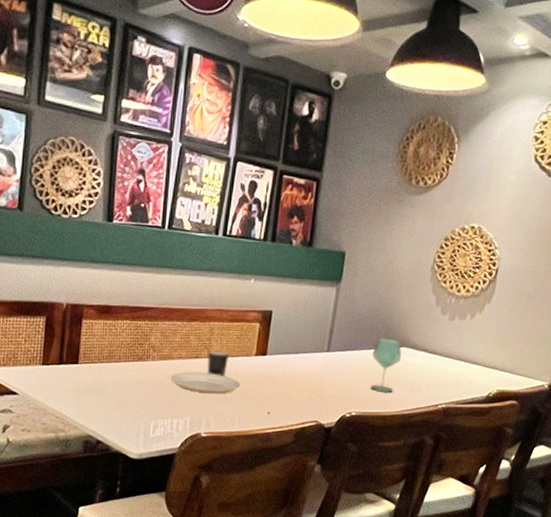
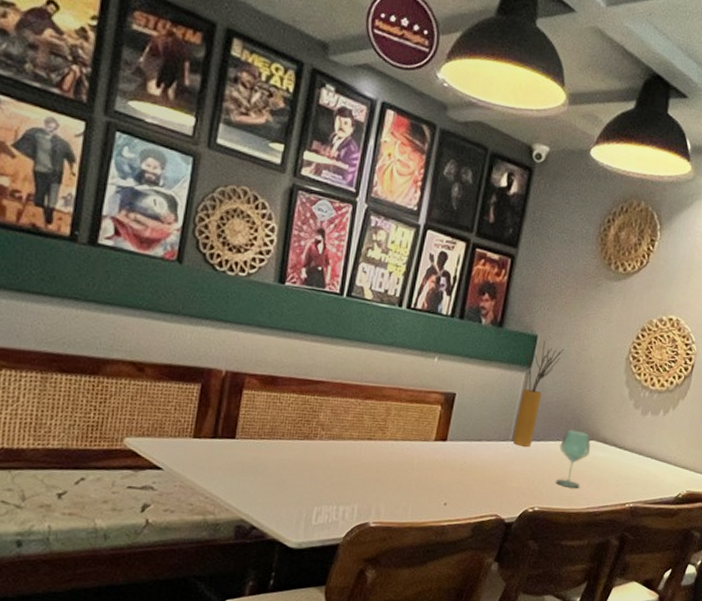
plate: present [170,371,240,394] -> none [339,454,416,481]
mug: present [207,350,229,376] -> none [380,432,405,462]
vase: none [327,256,371,356] -> present [512,341,564,447]

